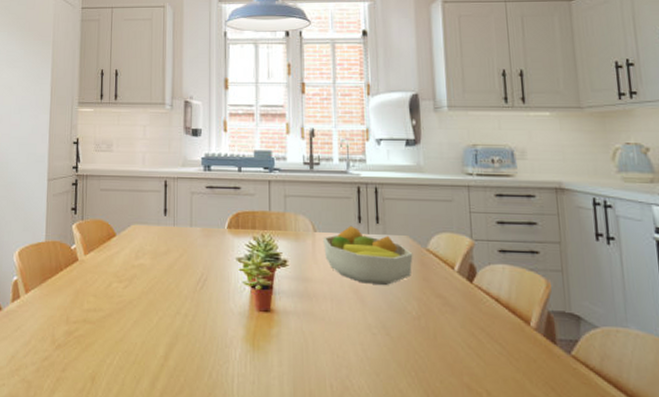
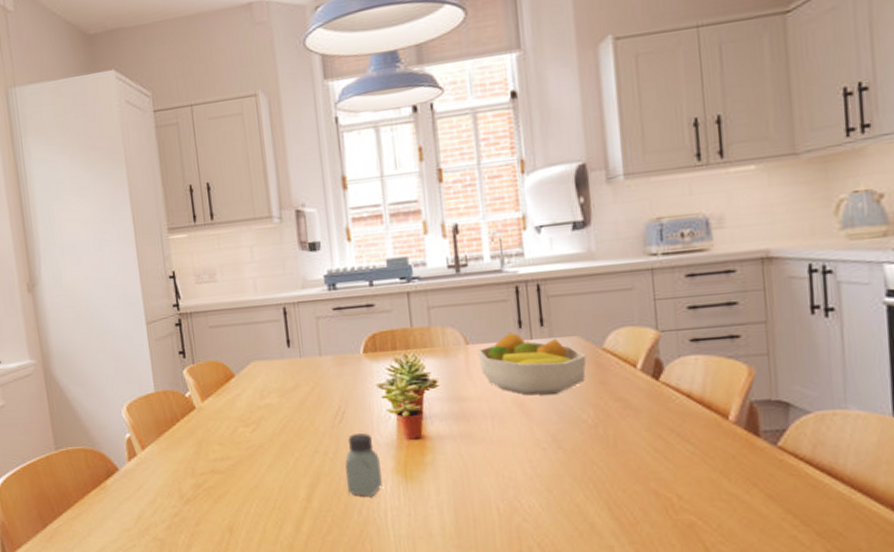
saltshaker: none [202,300,232,362] -> present [345,433,382,498]

